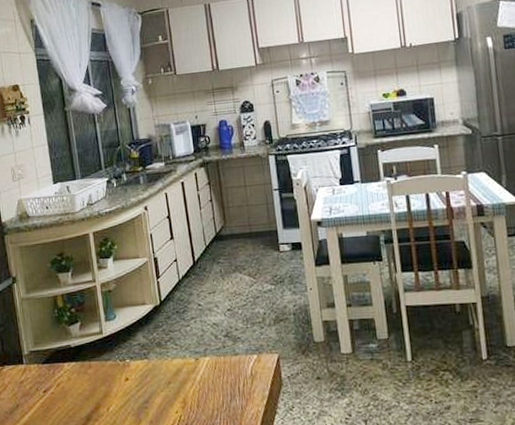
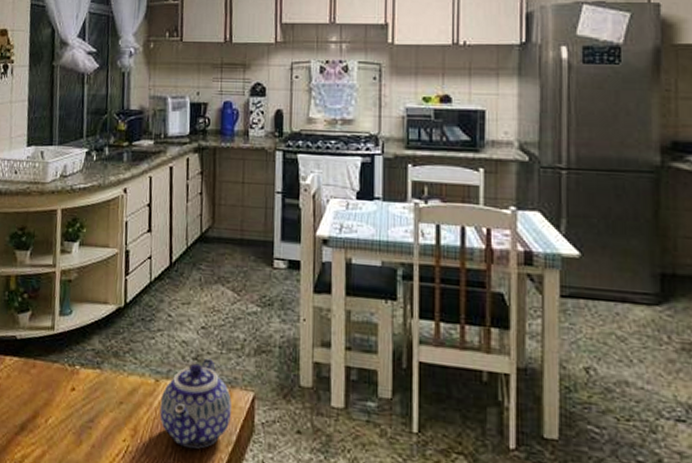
teapot: none [202,334,262,407] -> present [159,358,232,449]

